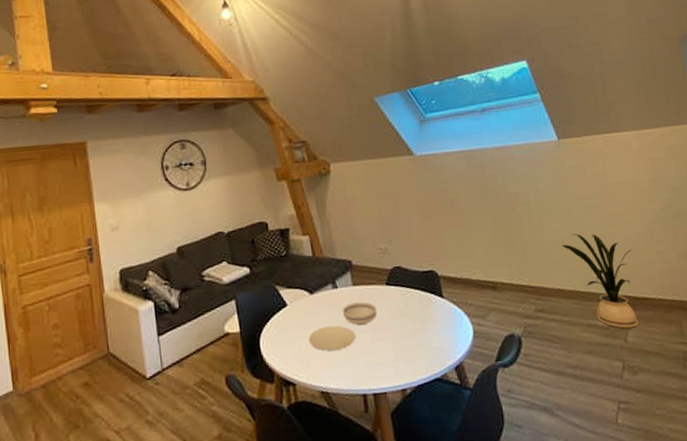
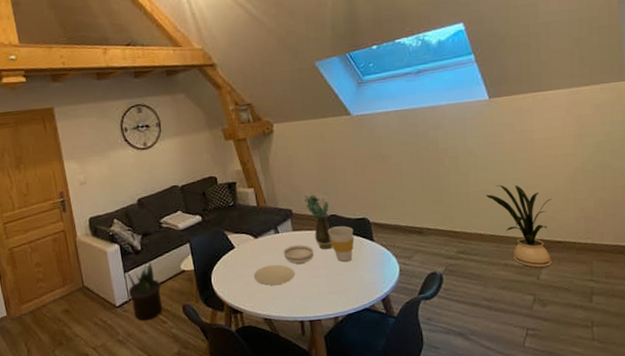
planter: none [159,321,202,396] -> present [125,261,163,320]
vase: none [365,243,398,308] -> present [304,194,333,250]
cup: none [391,279,422,322] -> present [327,226,354,262]

